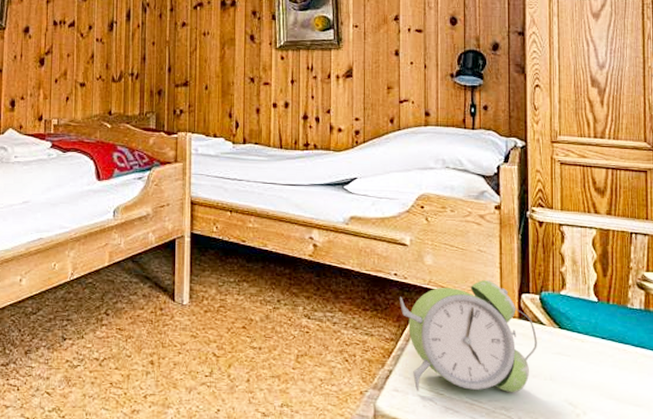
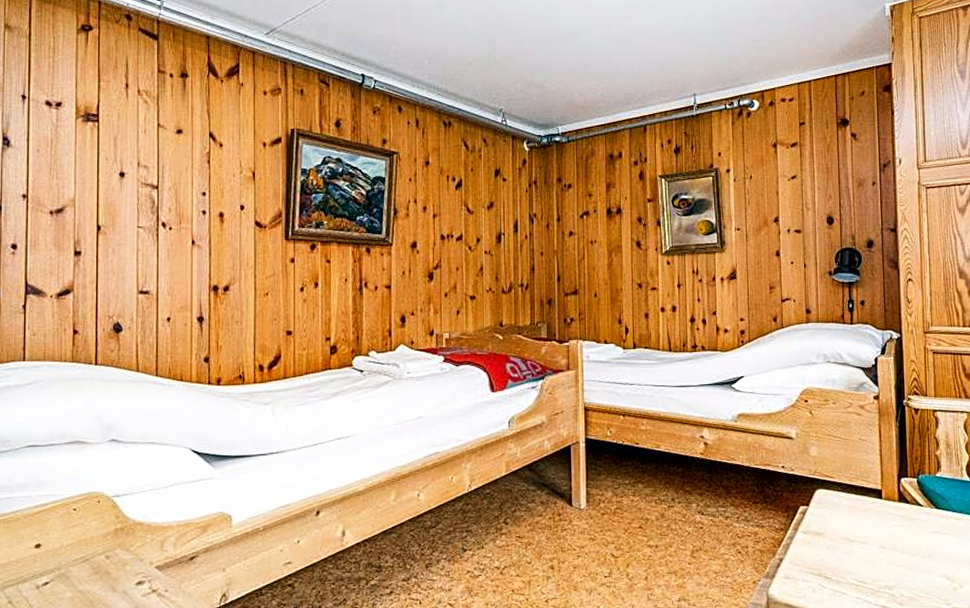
alarm clock: present [400,280,538,392] -> none [788,467,917,578]

